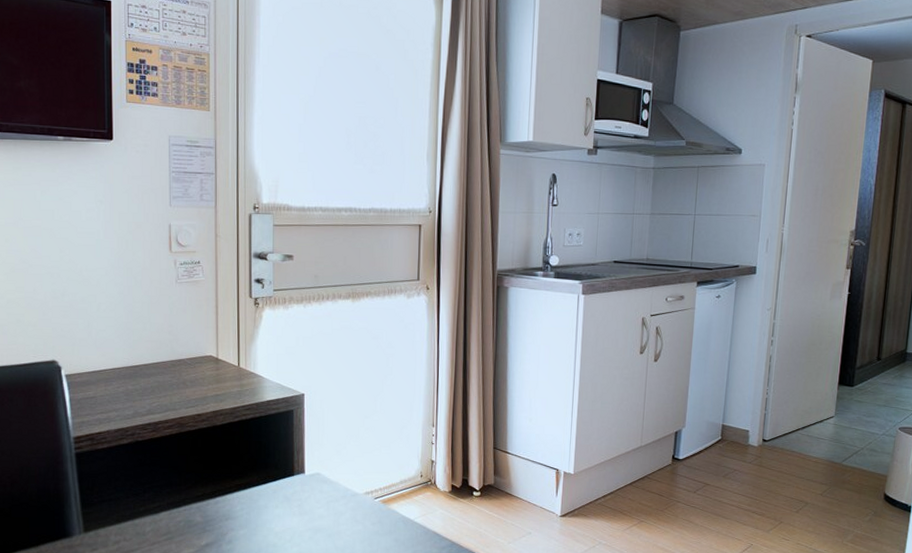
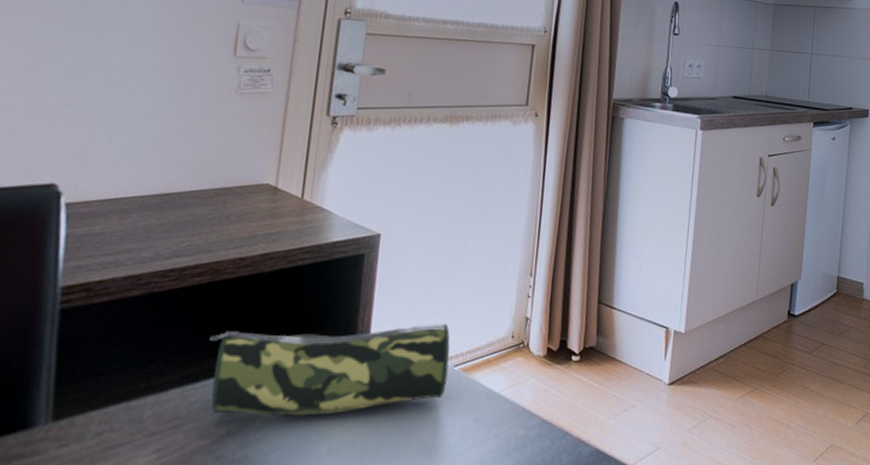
pencil case: none [184,464,370,534] -> present [209,323,450,417]

